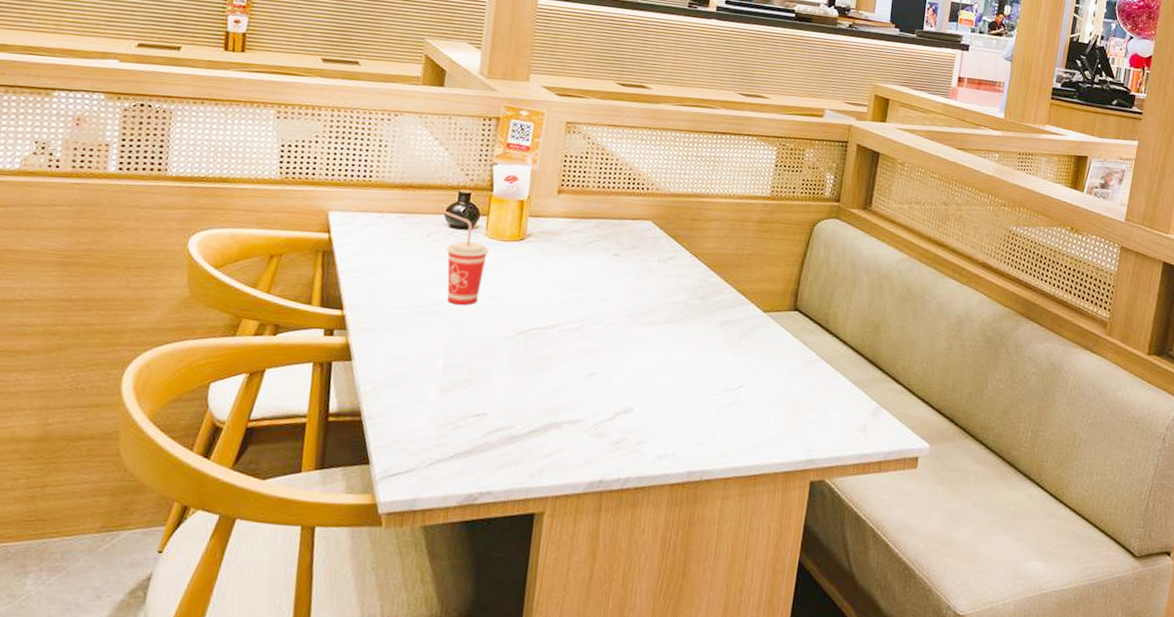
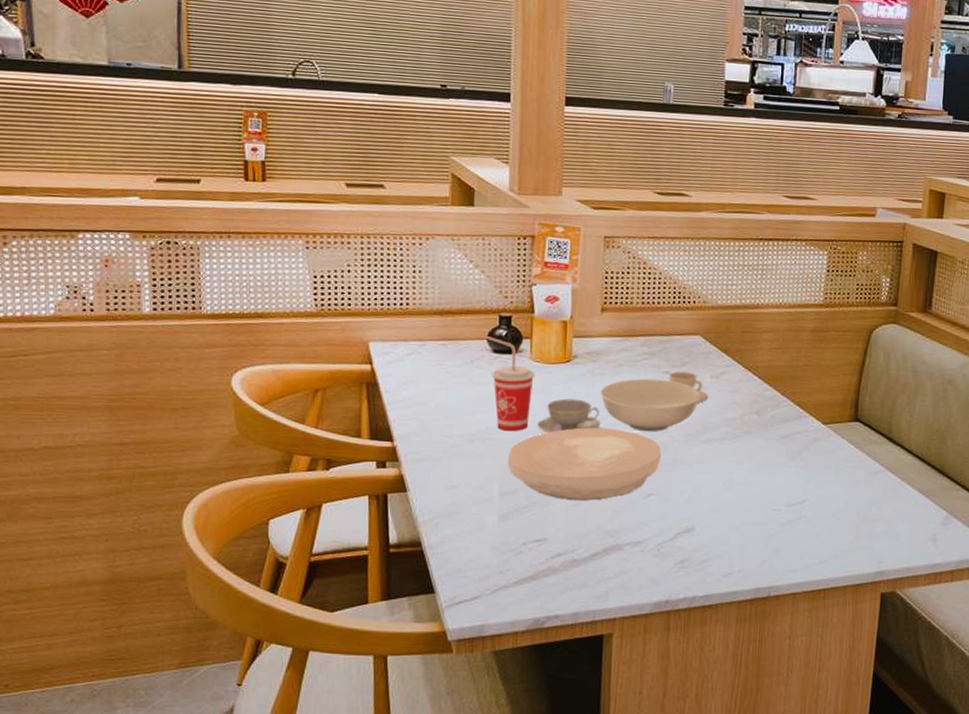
plate: none [454,304,606,378] -> present [507,427,662,501]
teacup: none [487,275,548,308] -> present [538,398,600,433]
bowl: none [550,259,648,312] -> present [600,378,701,431]
cup: none [618,254,654,285] -> present [669,371,708,402]

